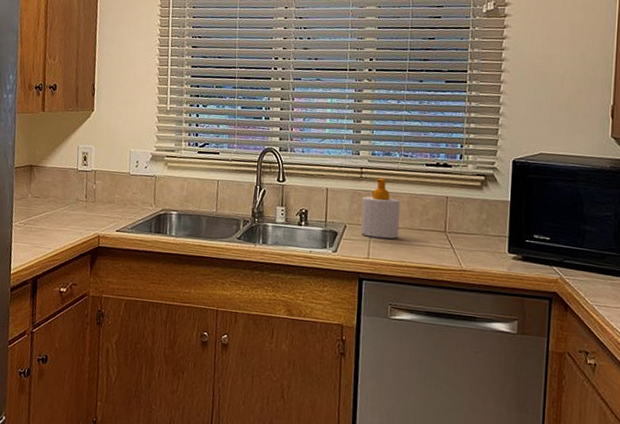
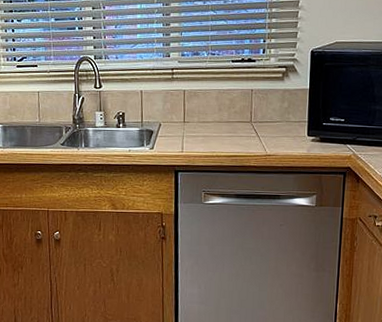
soap bottle: present [361,178,400,239] -> none [174,77,210,133]

